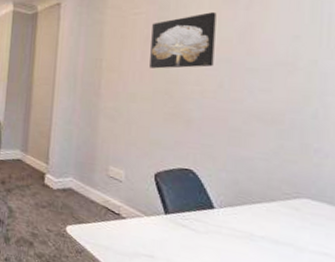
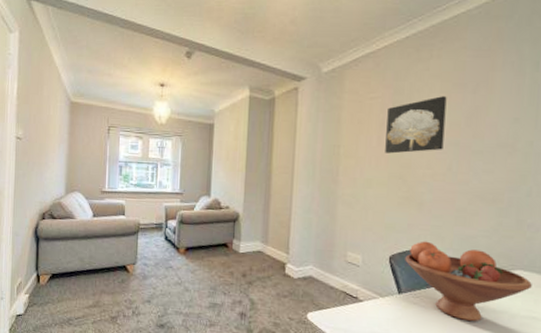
fruit bowl: none [172,160,322,252] -> present [405,241,532,322]

